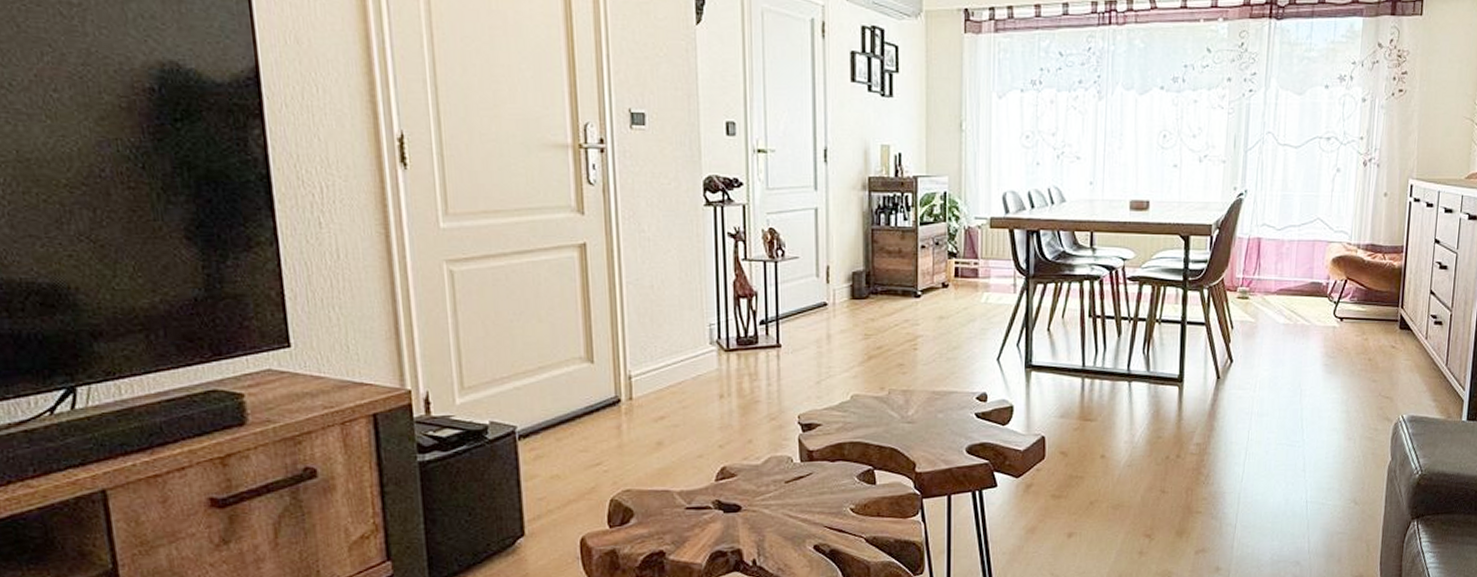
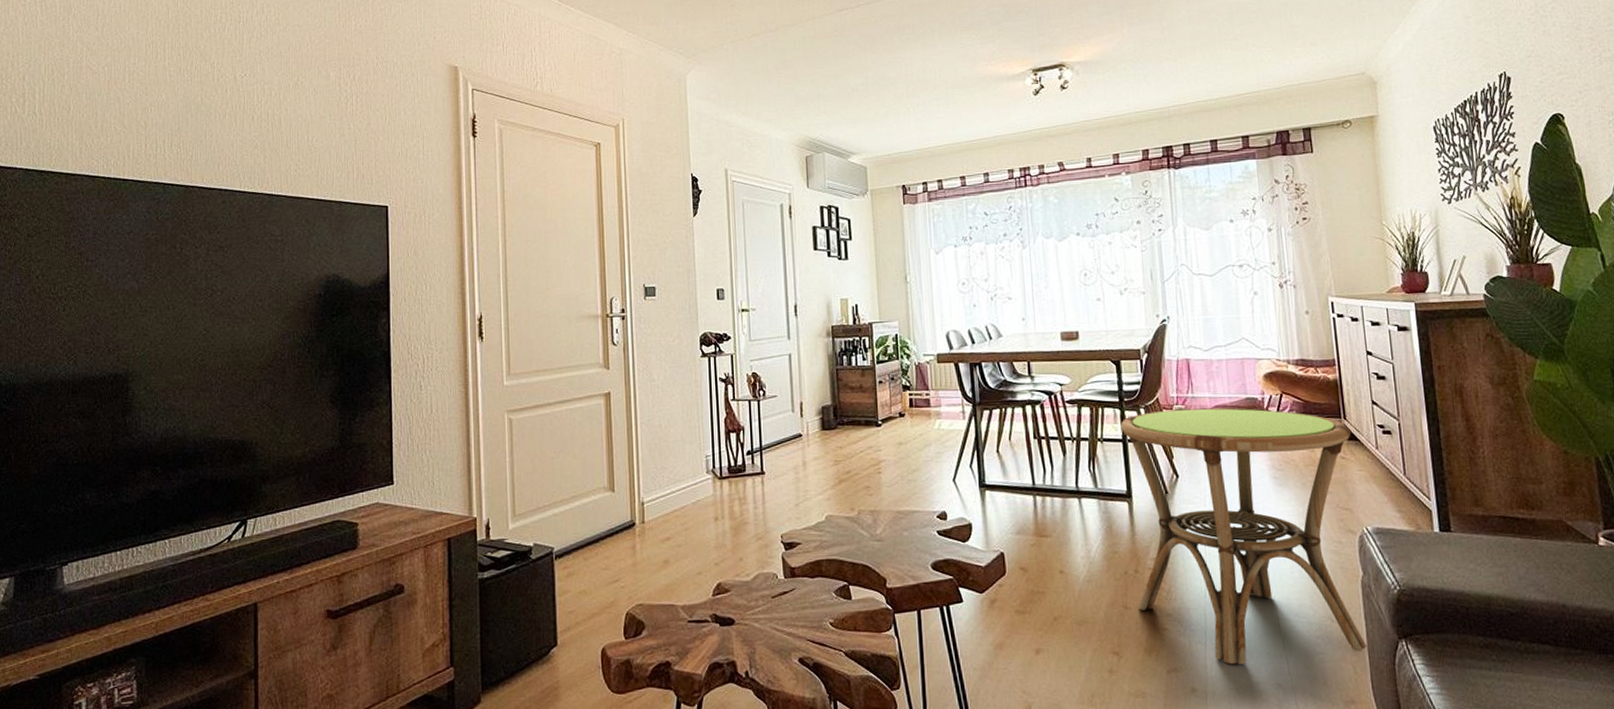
side table: none [1176,291,1406,546] -> present [1120,408,1366,666]

